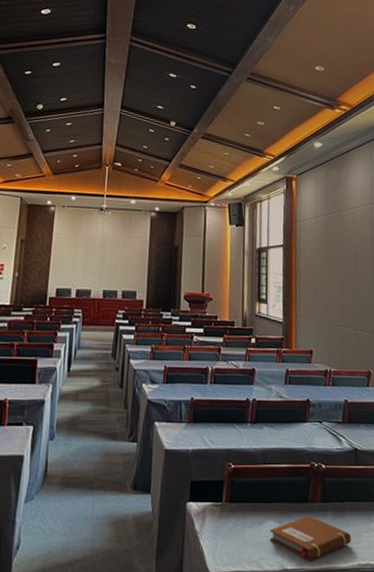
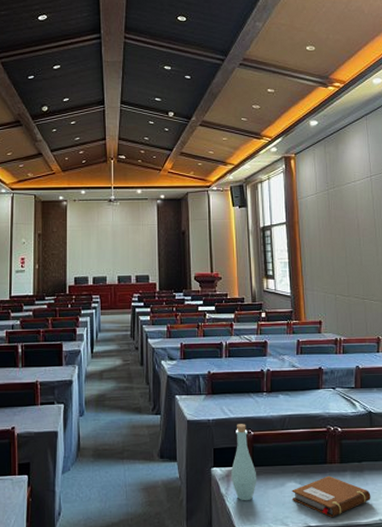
bottle: none [207,456,235,540] -> present [231,424,257,501]

